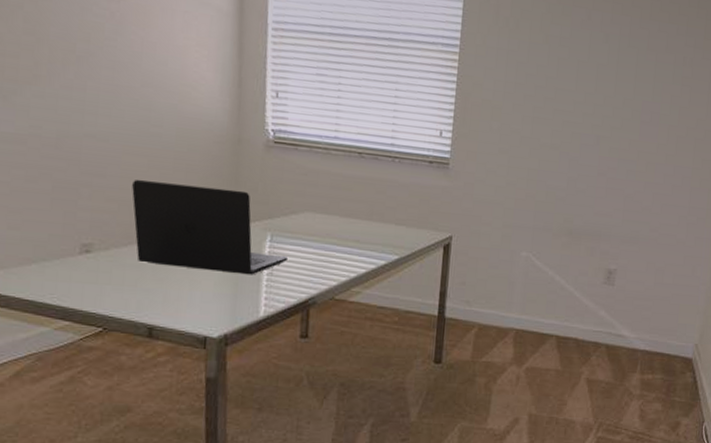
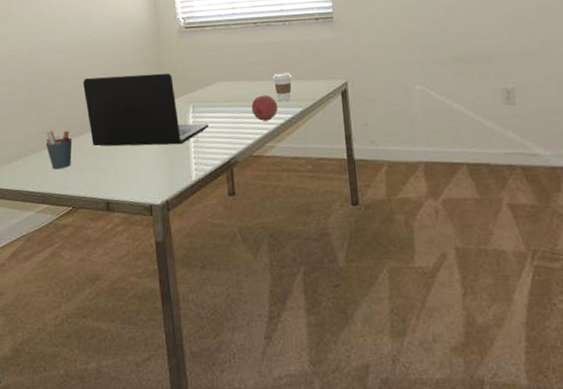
pen holder: none [73,235,111,283] -> present [46,130,72,170]
fruit: none [340,235,372,264] -> present [251,94,278,121]
coffee cup: none [370,214,393,247] -> present [272,72,292,102]

